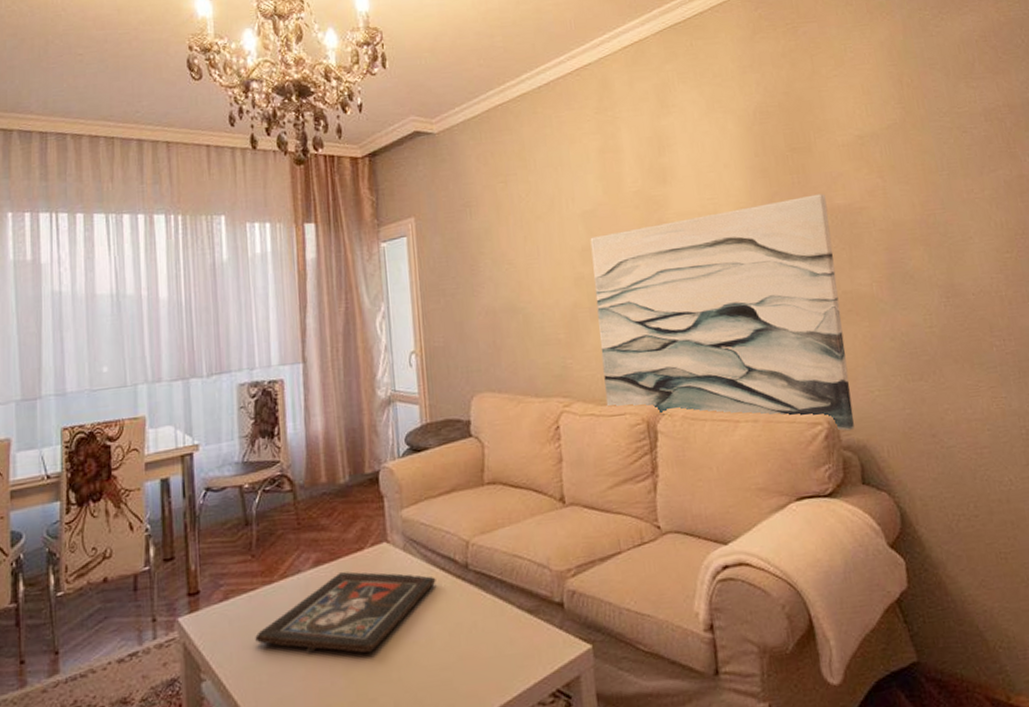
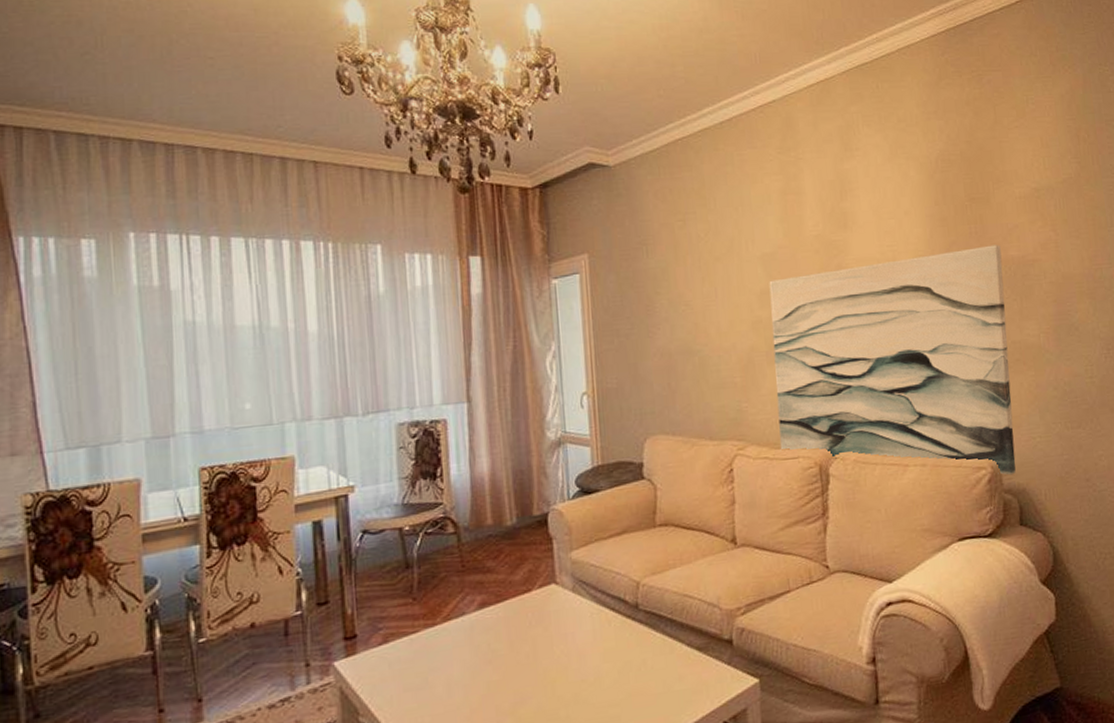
religious icon: present [255,571,436,654] -> none [417,613,606,694]

